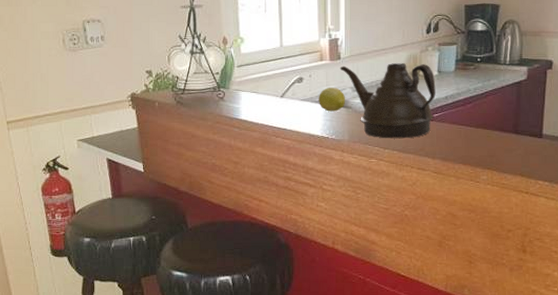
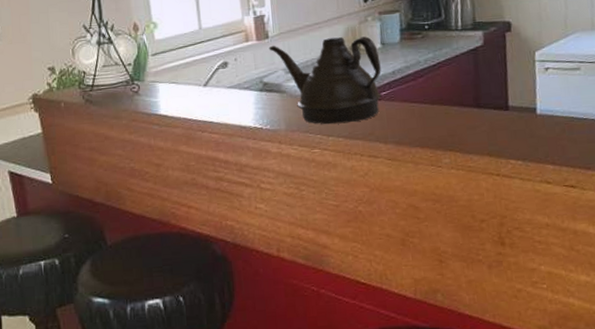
fruit: present [319,87,345,112] -> none [247,70,278,99]

